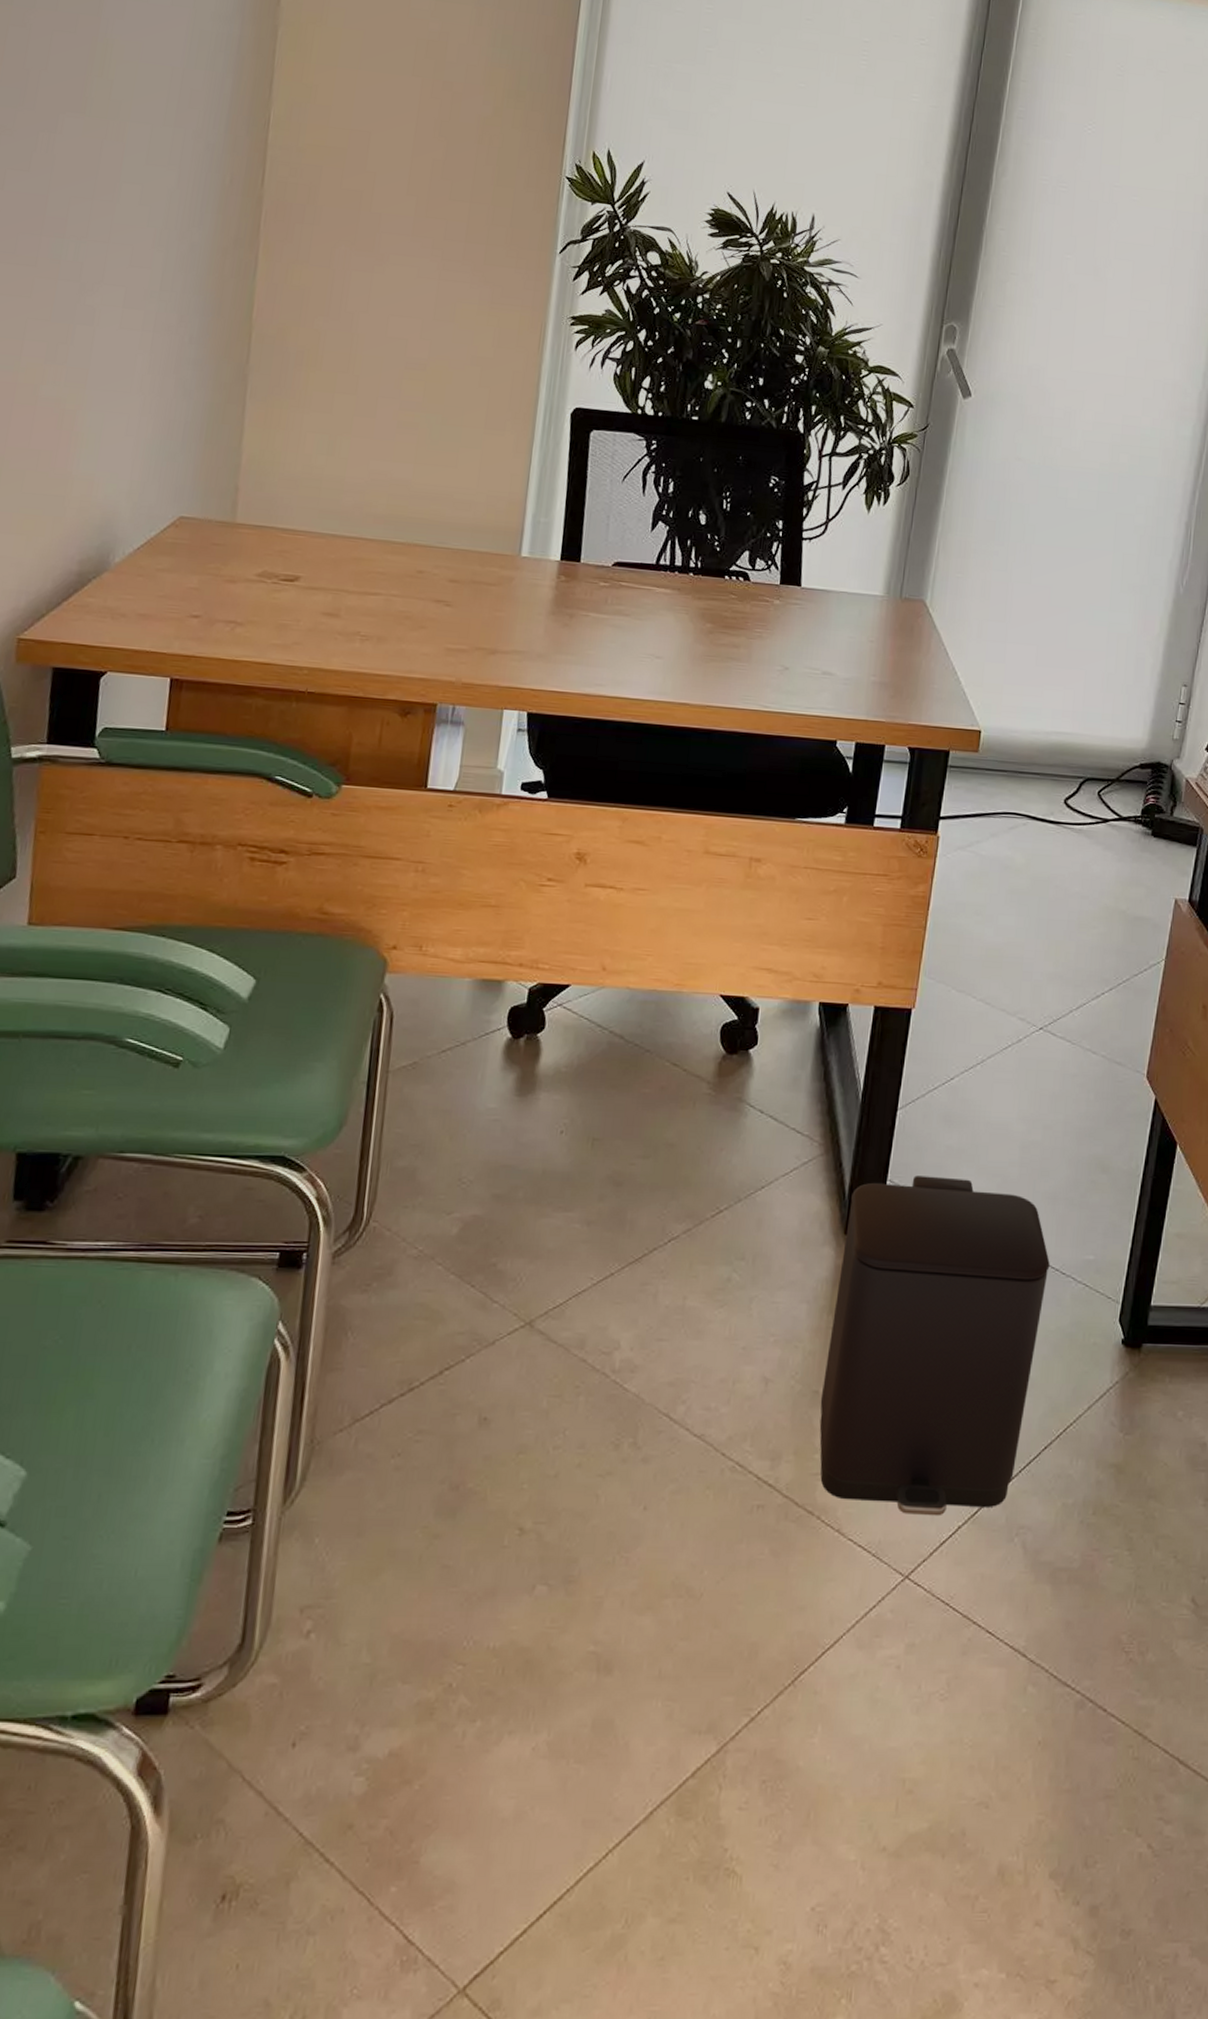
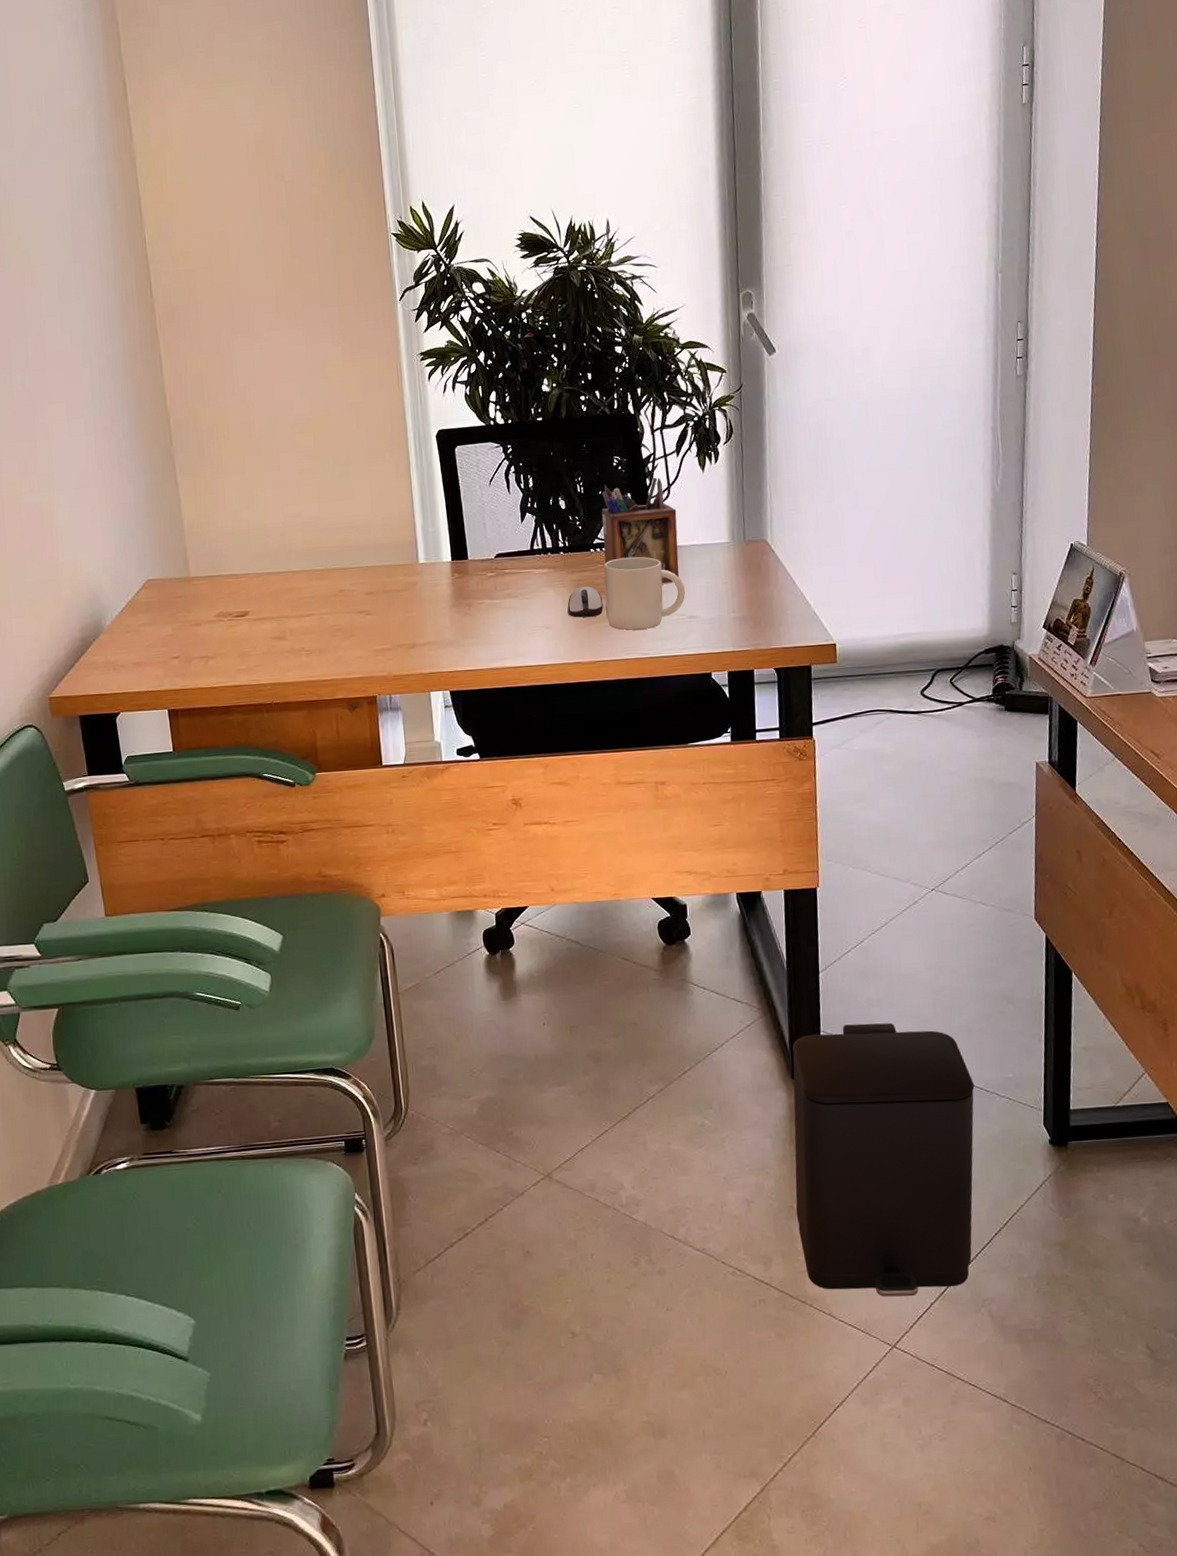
computer mouse: none [685,617,728,654] -> present [567,586,603,618]
mug: none [729,591,824,679] -> present [603,556,685,630]
desk organizer: none [739,506,831,630] -> present [601,477,679,583]

